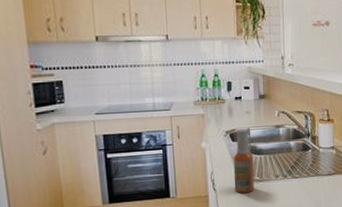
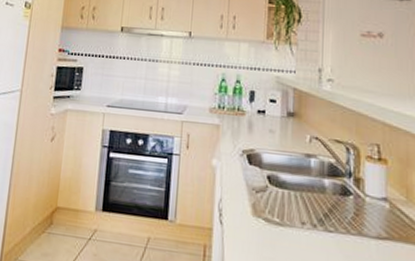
spray bottle: present [233,128,254,194] -> none [246,150,274,238]

